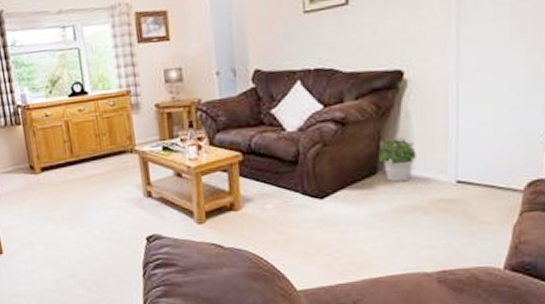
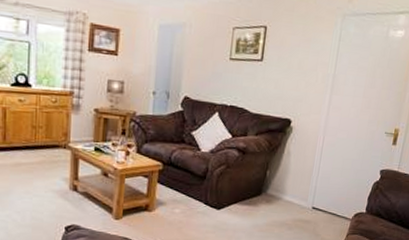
potted plant: present [378,138,416,182] -> none [264,169,290,204]

